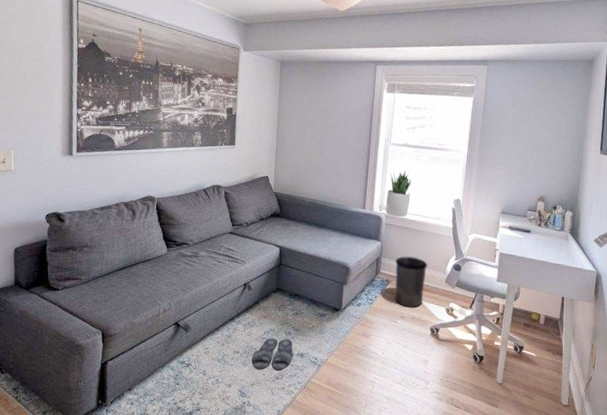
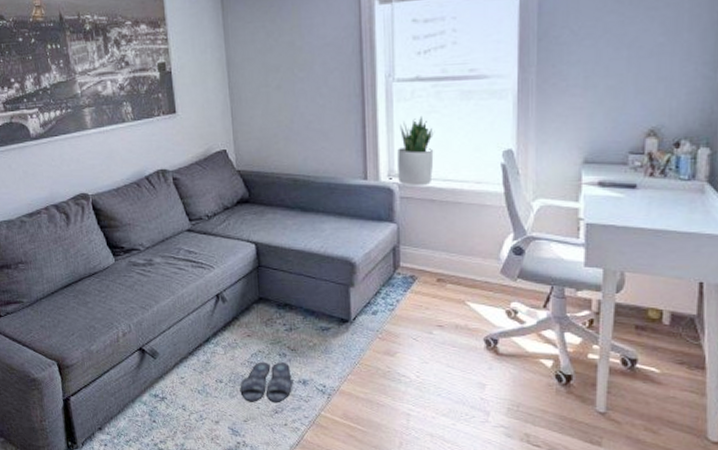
waste bin: present [394,255,427,308] -> none [420,239,470,313]

